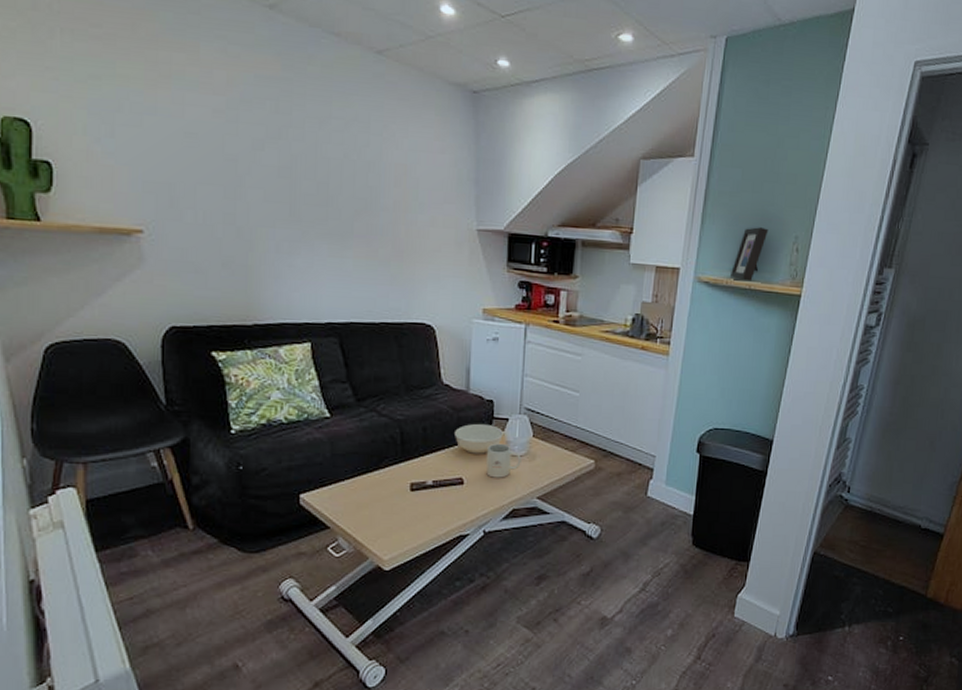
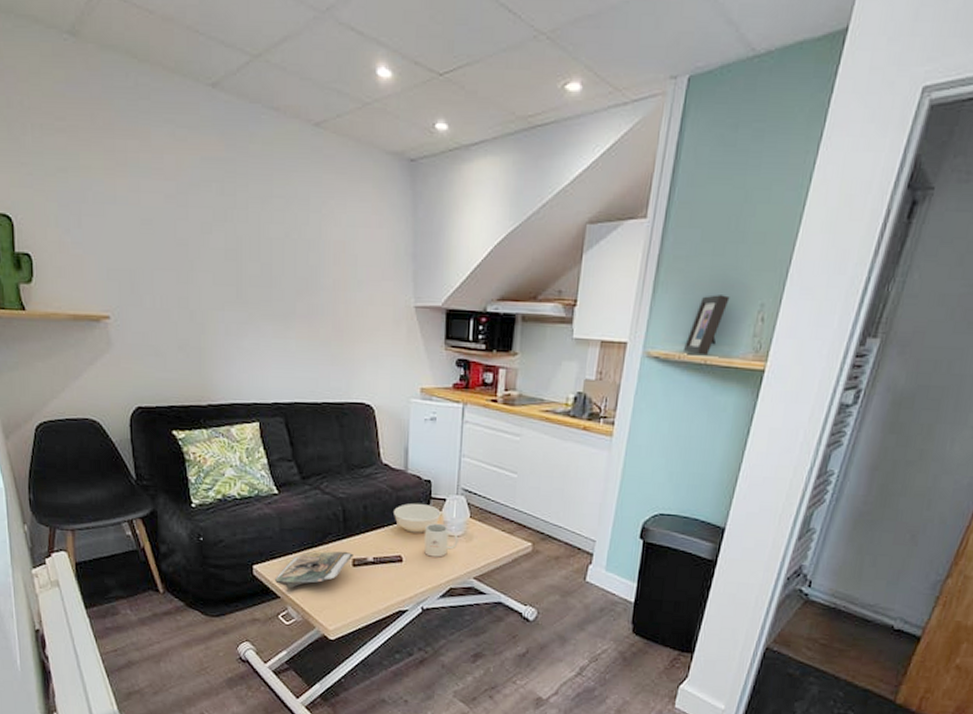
magazine: none [325,475,412,518] -> present [275,551,354,589]

